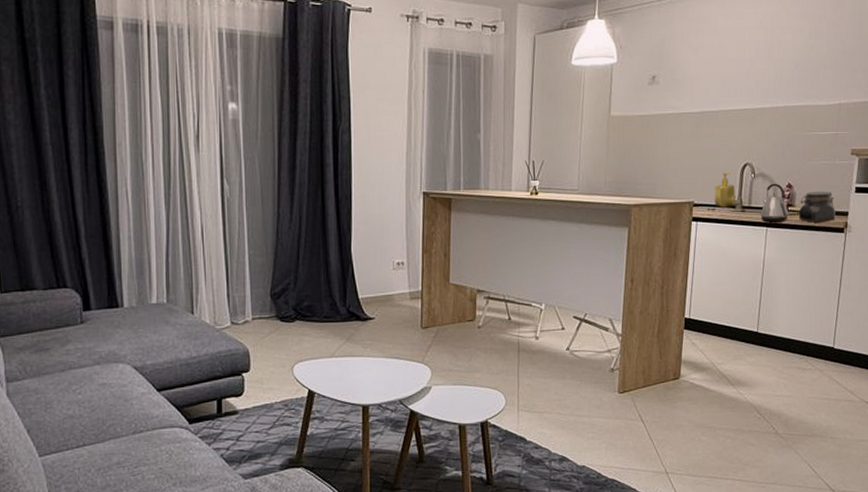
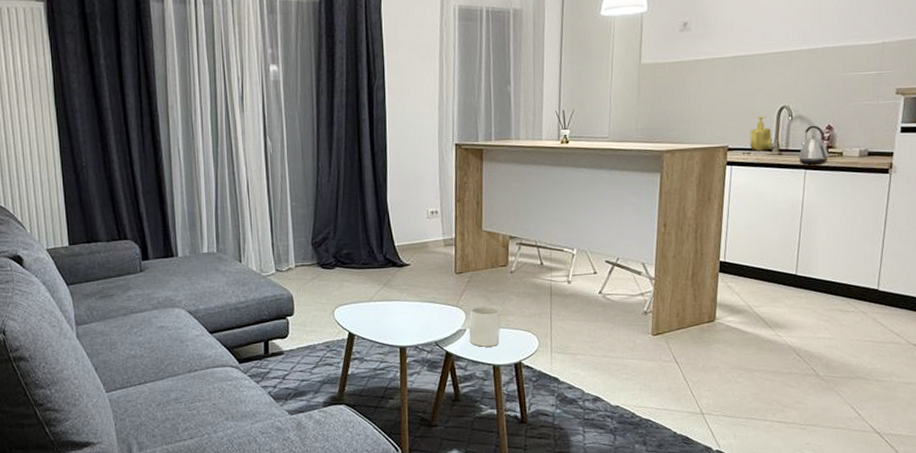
mug: none [434,363,467,405] -> present [468,306,501,347]
jar: present [799,191,835,223] -> none [840,131,879,164]

